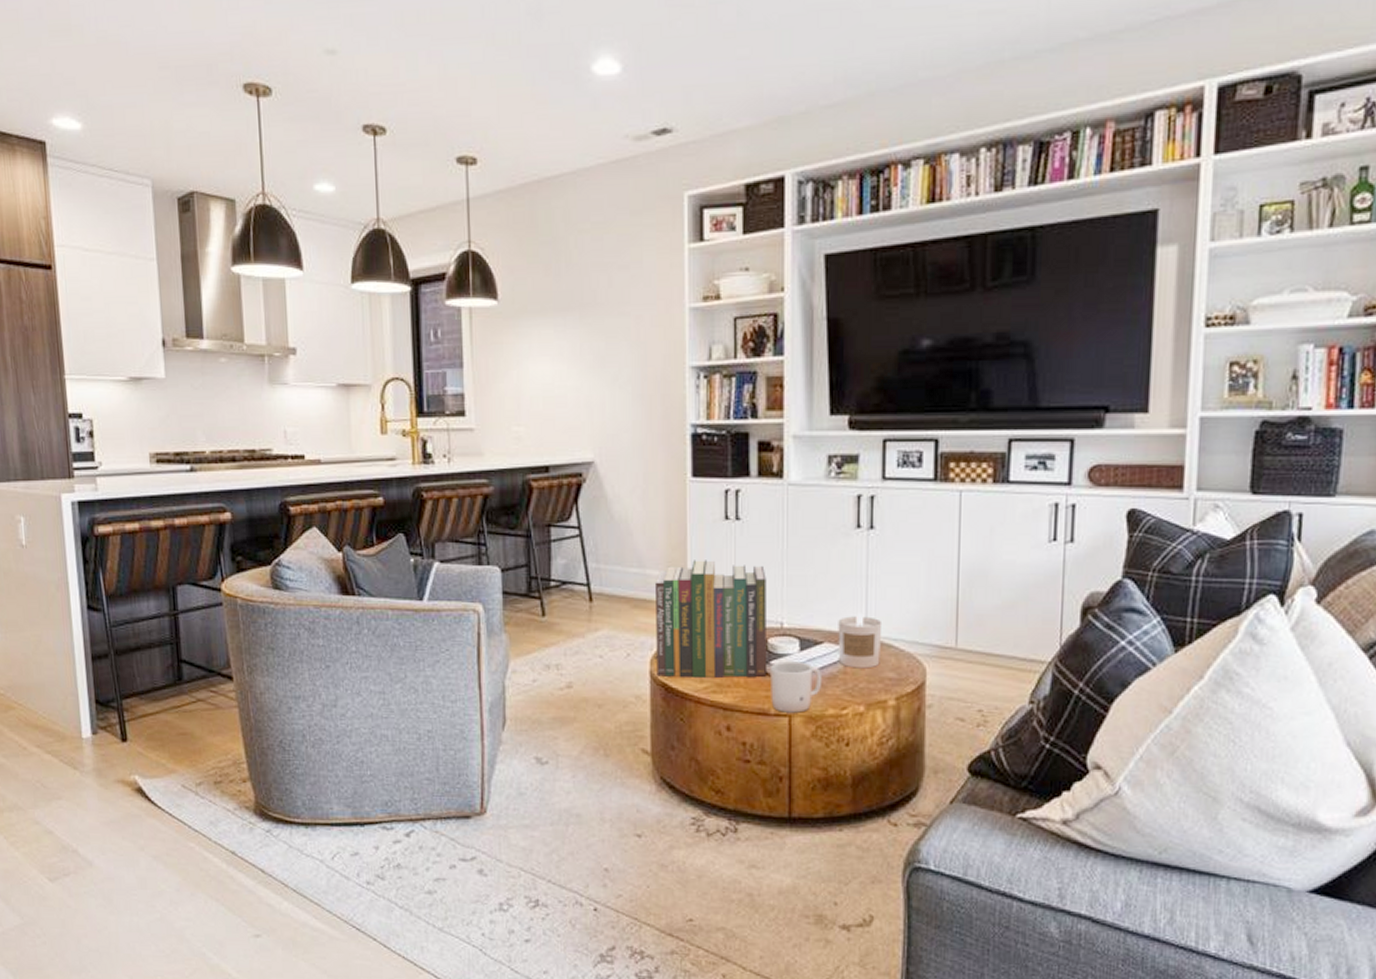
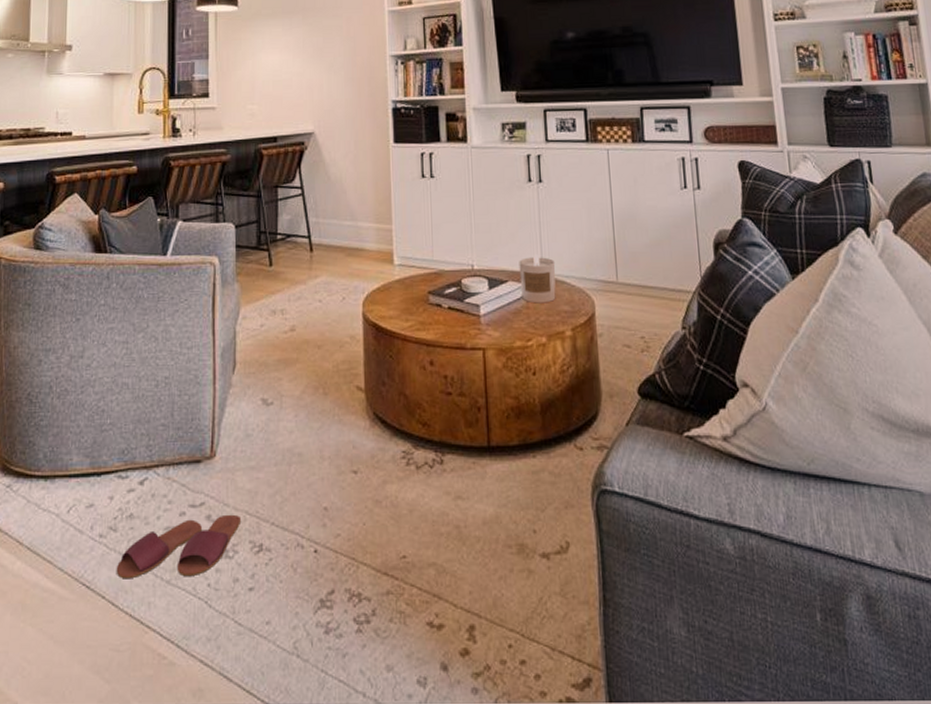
slippers: none [387,869,515,925] -> present [117,514,240,579]
books: present [654,560,766,678] -> none [365,212,462,317]
mug: present [769,661,823,713] -> none [464,299,509,346]

